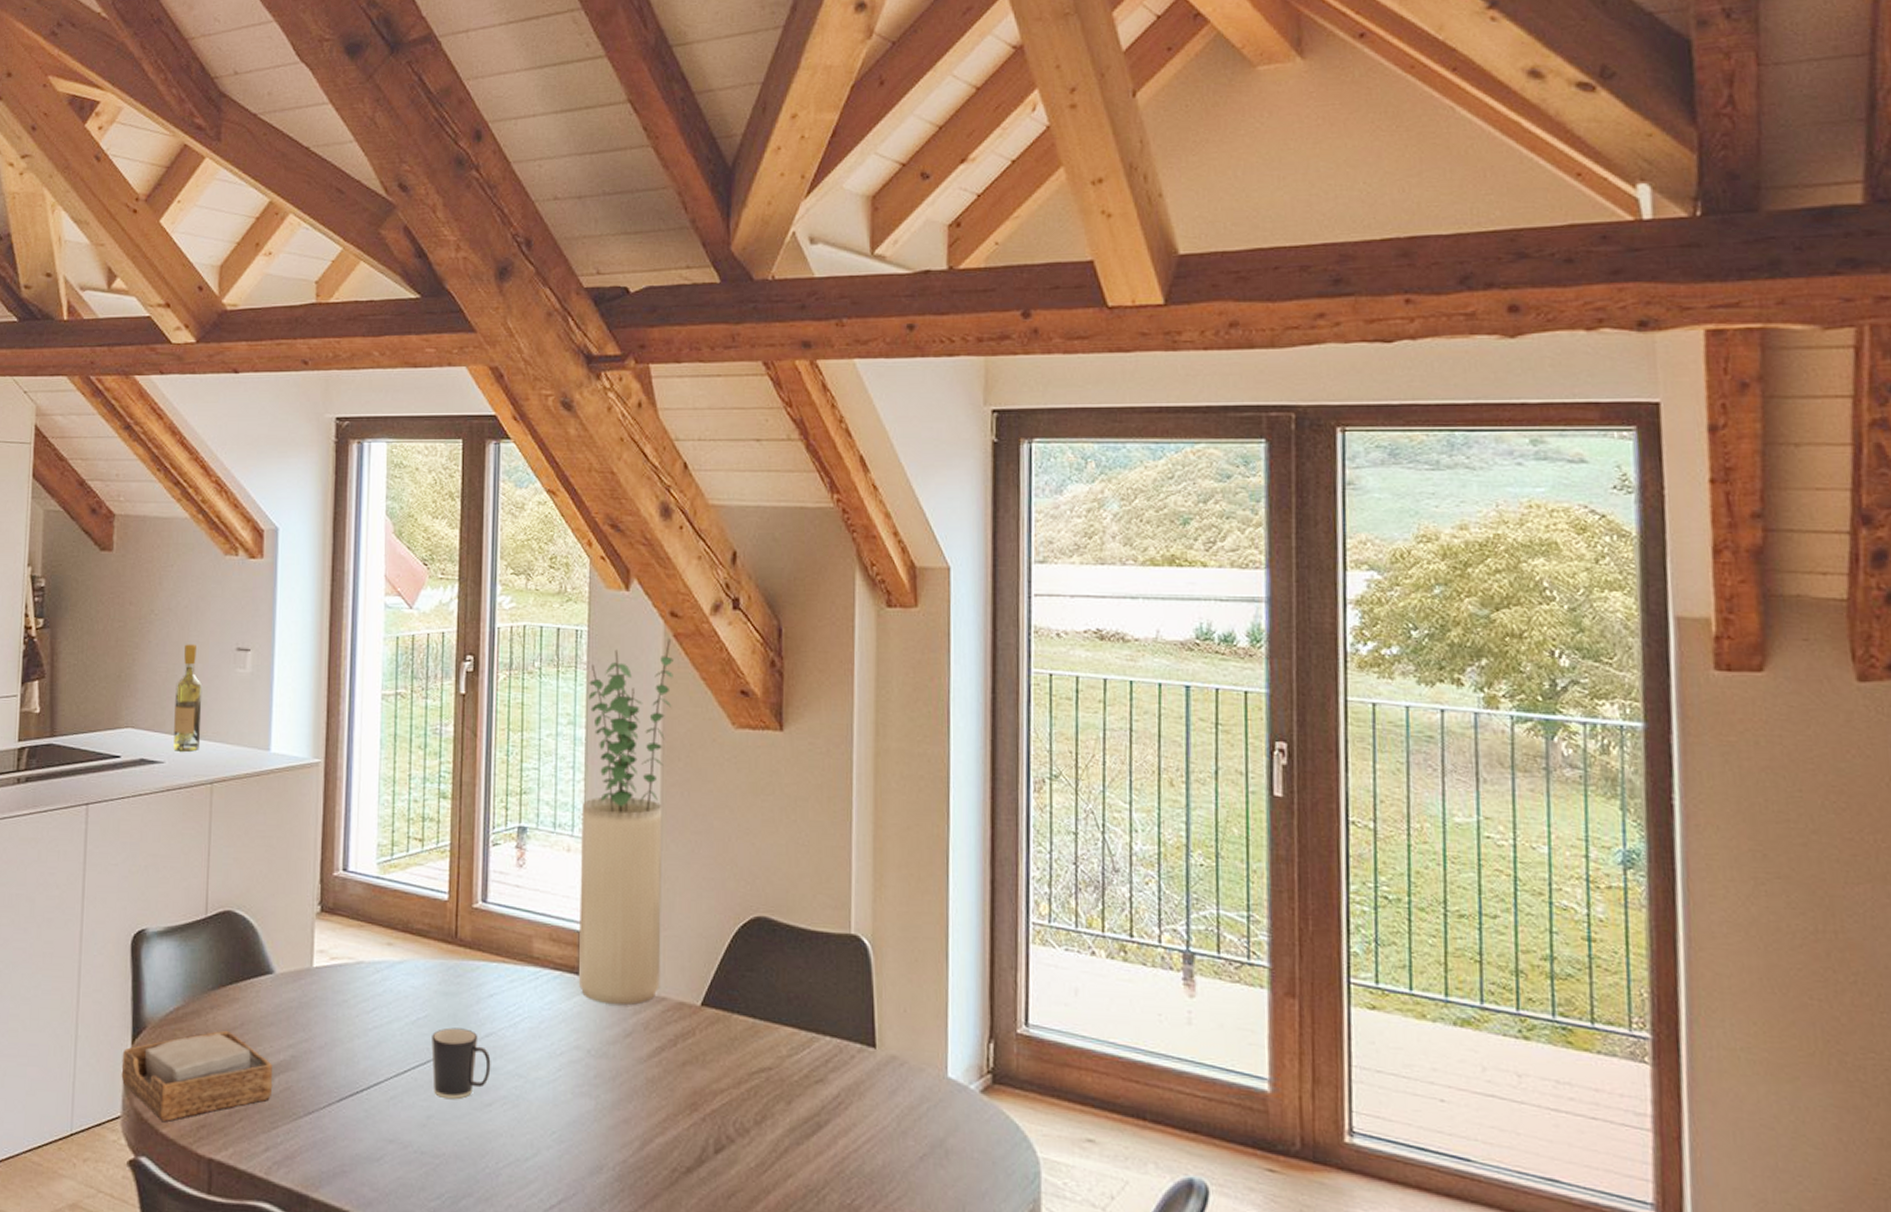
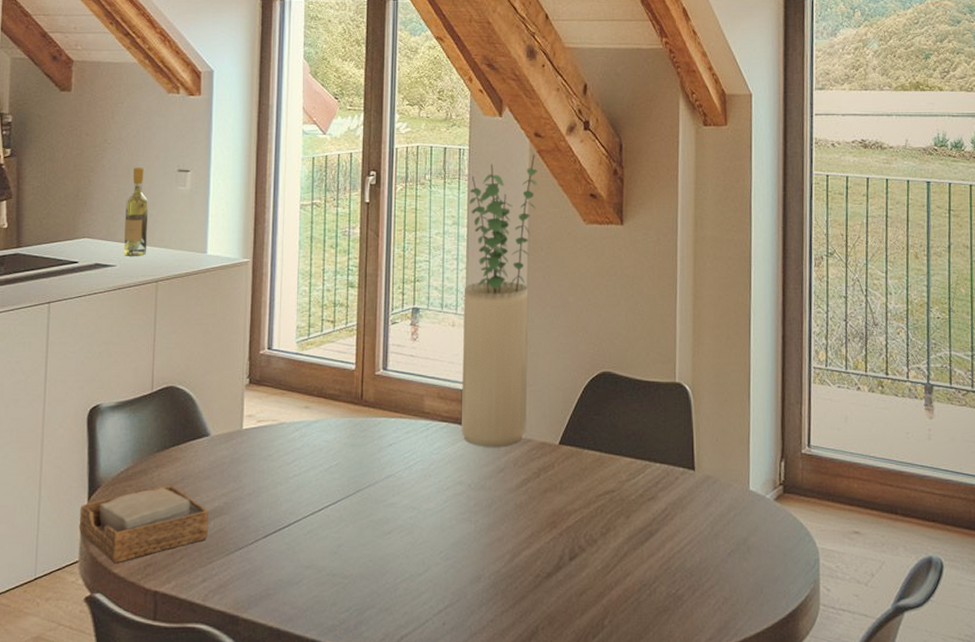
mug: present [431,1027,491,1100] -> none [341,472,390,531]

